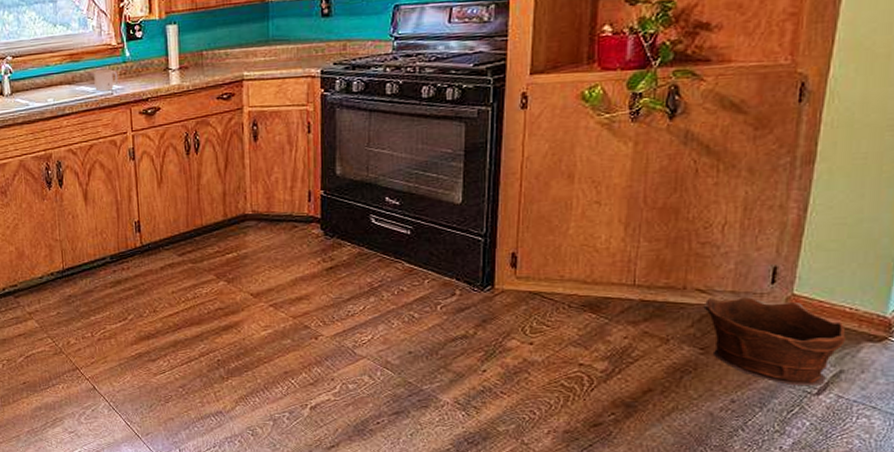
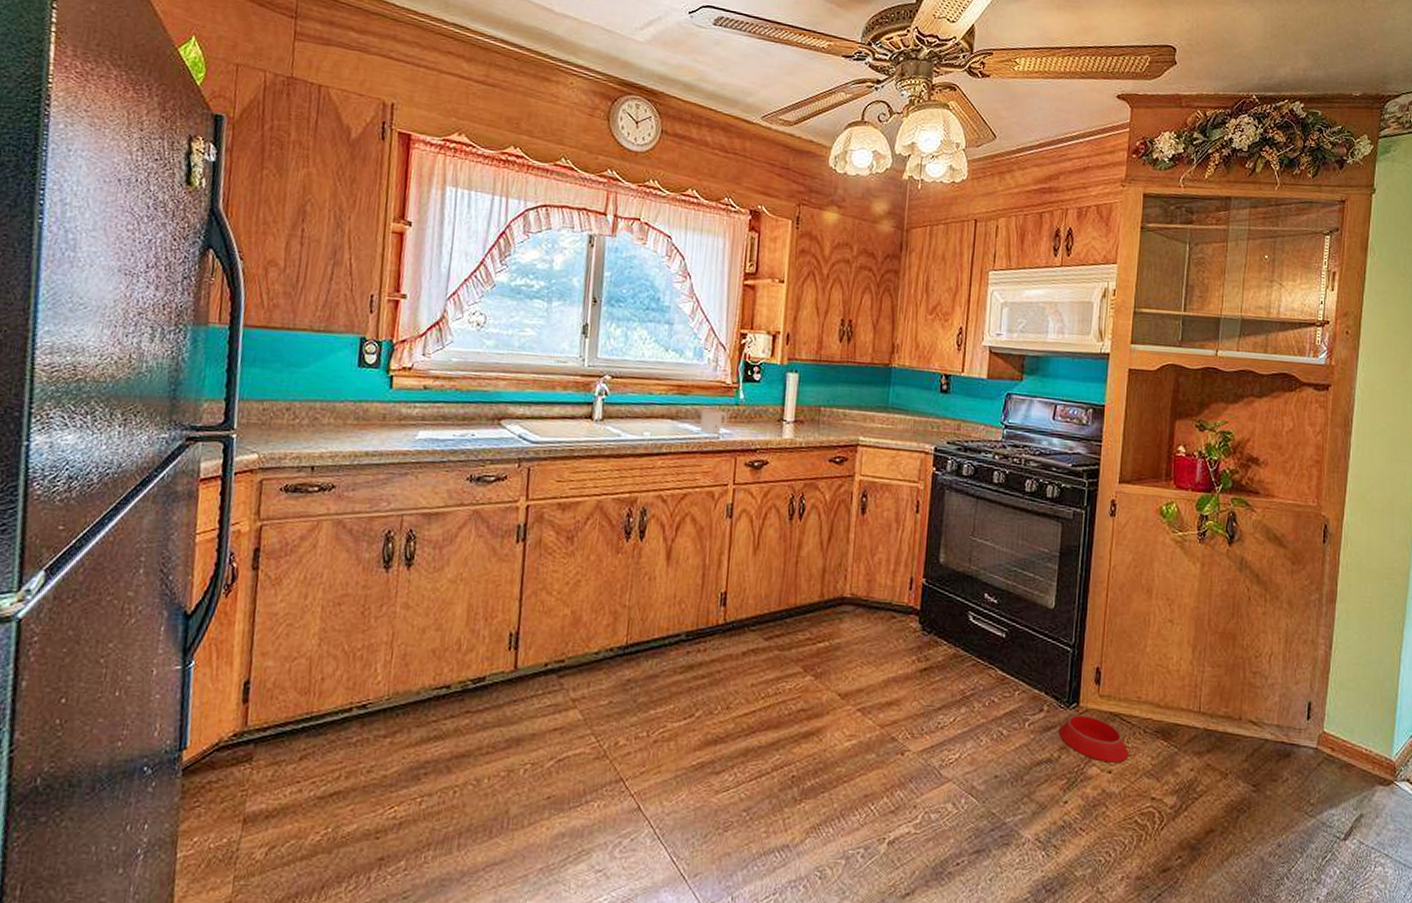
pet bowl: none [473,295,552,336] -> present [1058,714,1129,763]
clay pot: present [703,297,846,385] -> none [1255,731,1363,830]

